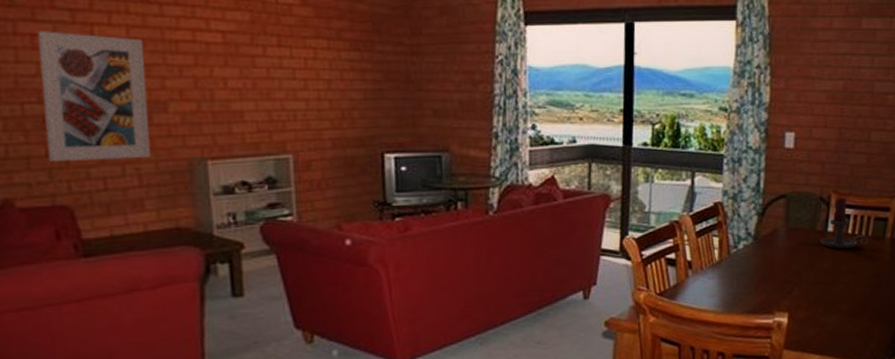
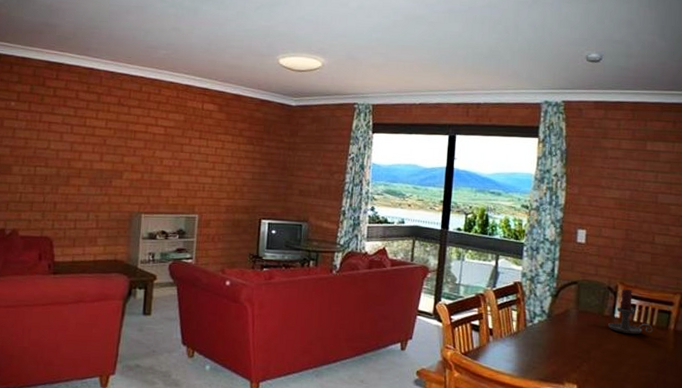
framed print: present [37,30,151,161] -> none [44,120,115,209]

